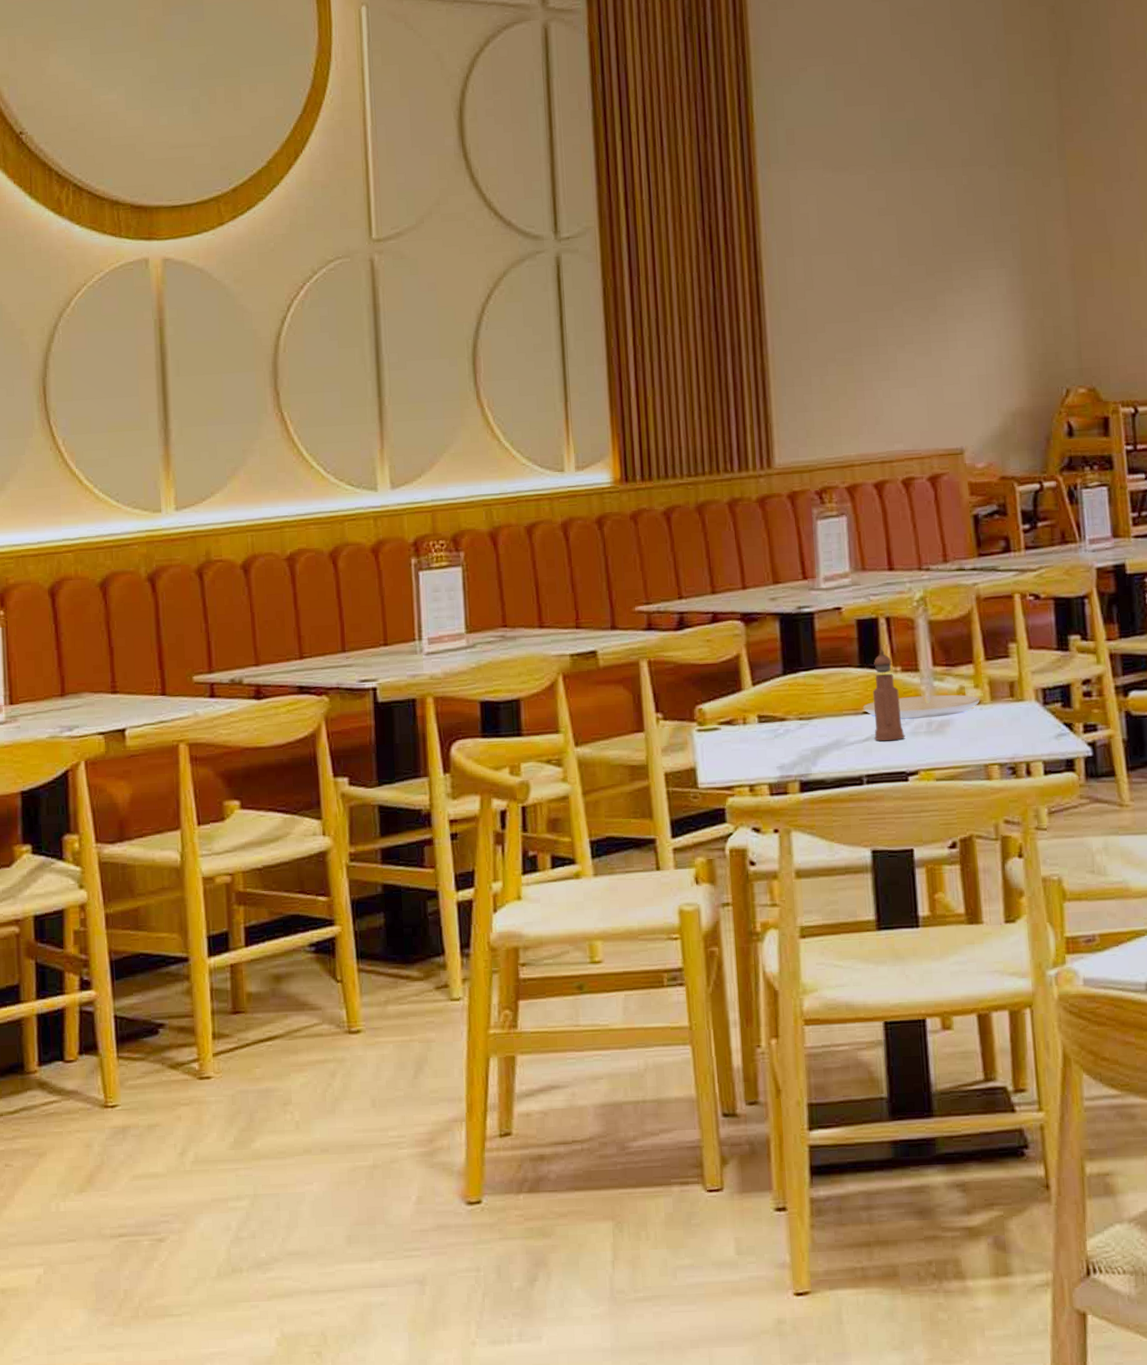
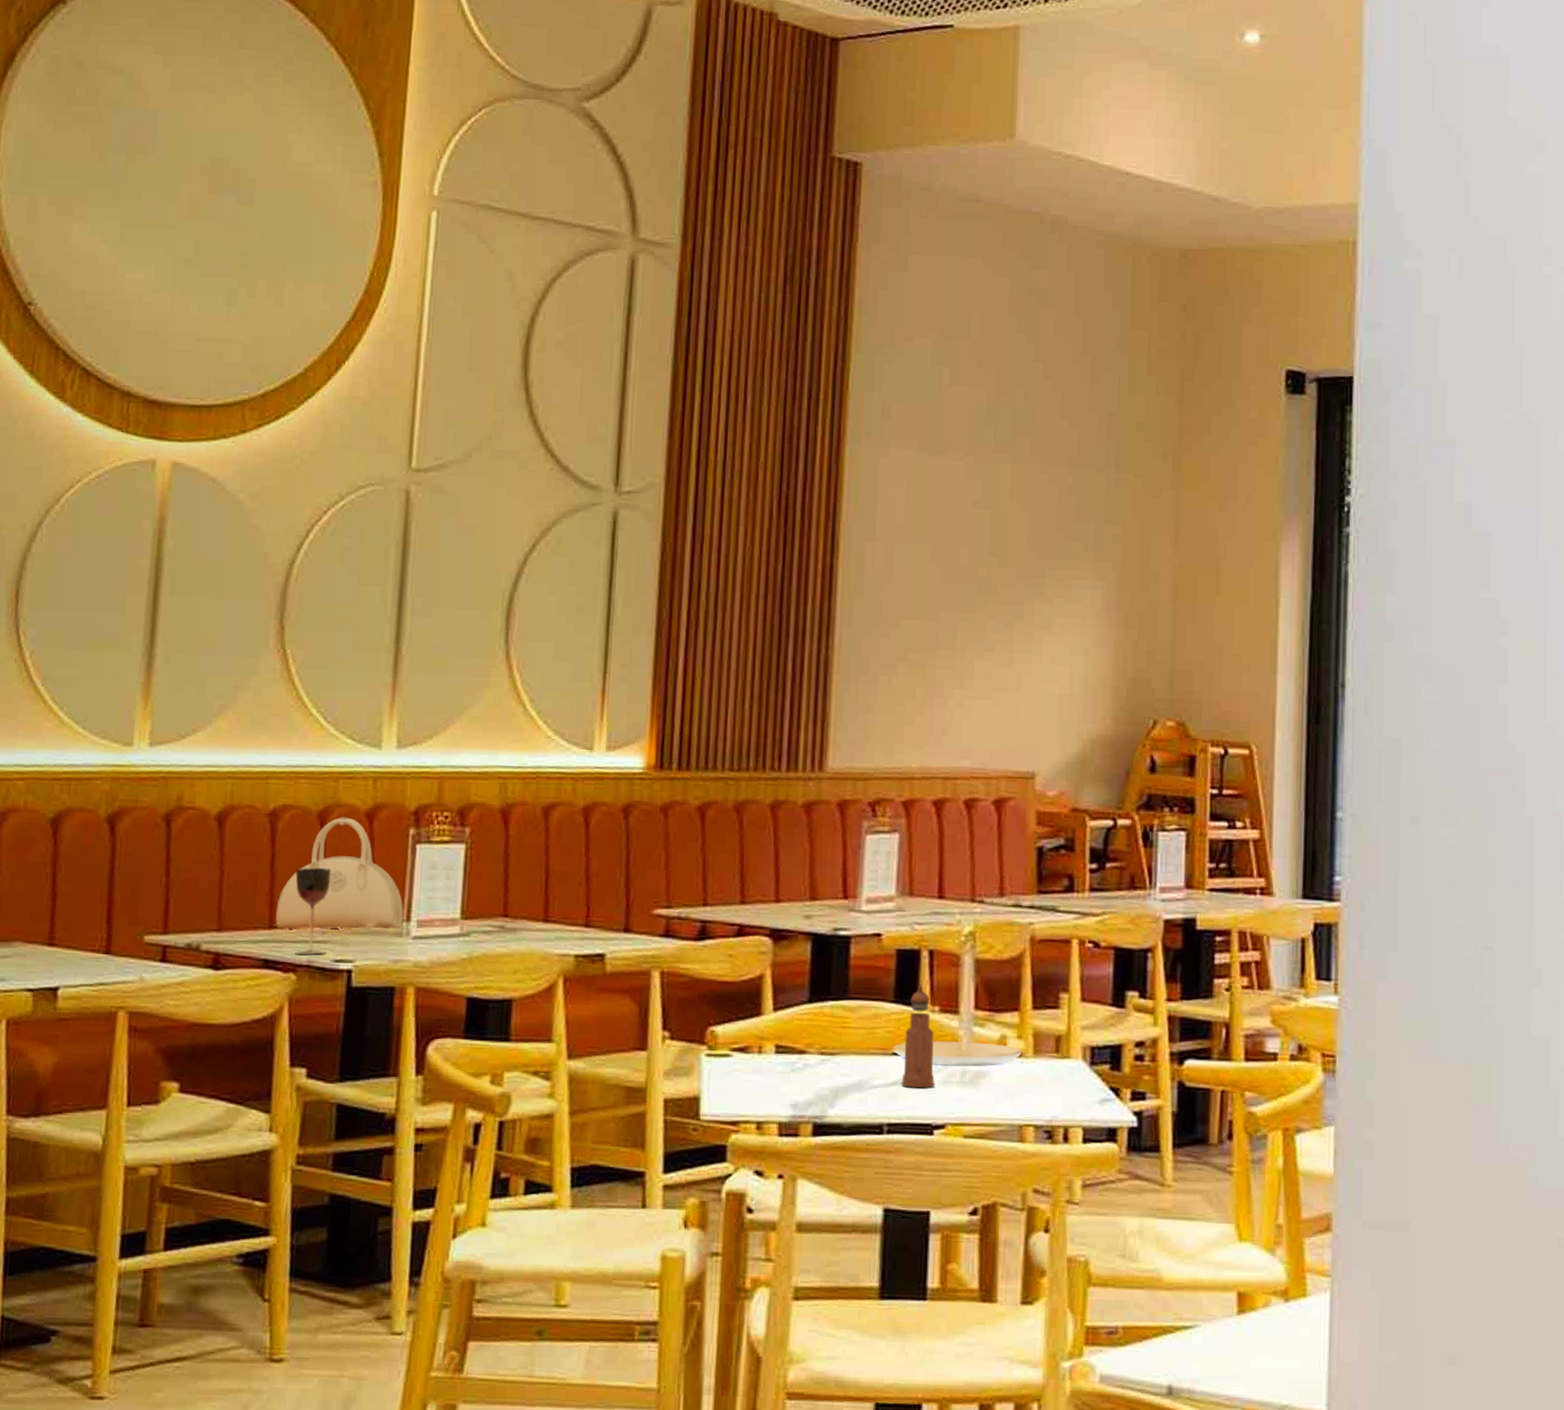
handbag: none [304,554,416,658] -> present [275,817,404,930]
wineglass: none [317,600,352,679] -> present [294,867,331,955]

